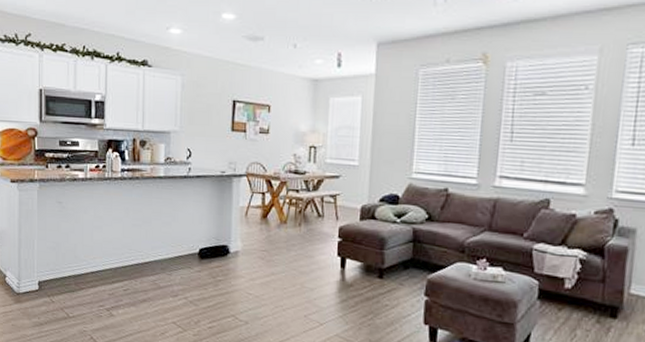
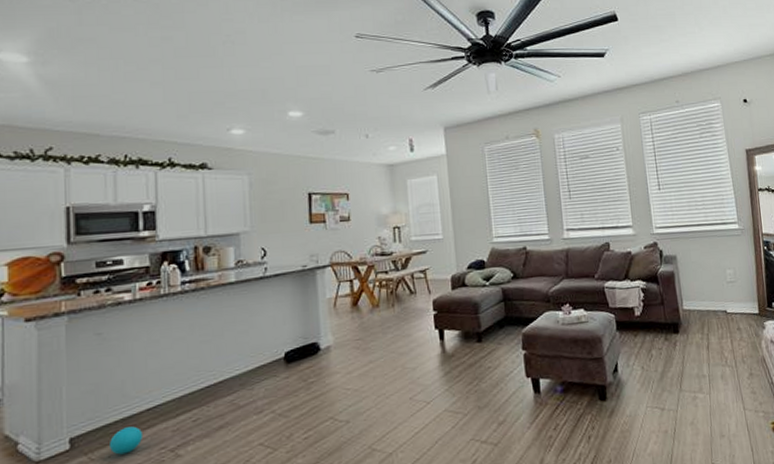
ball: none [64,282,88,304] -> present [108,426,144,455]

